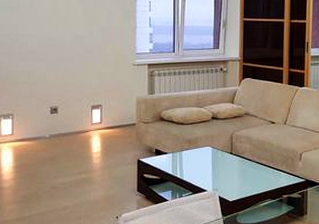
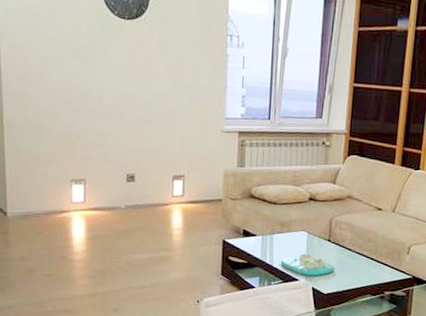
decorative tray: none [190,165,238,186] -> present [281,252,335,276]

